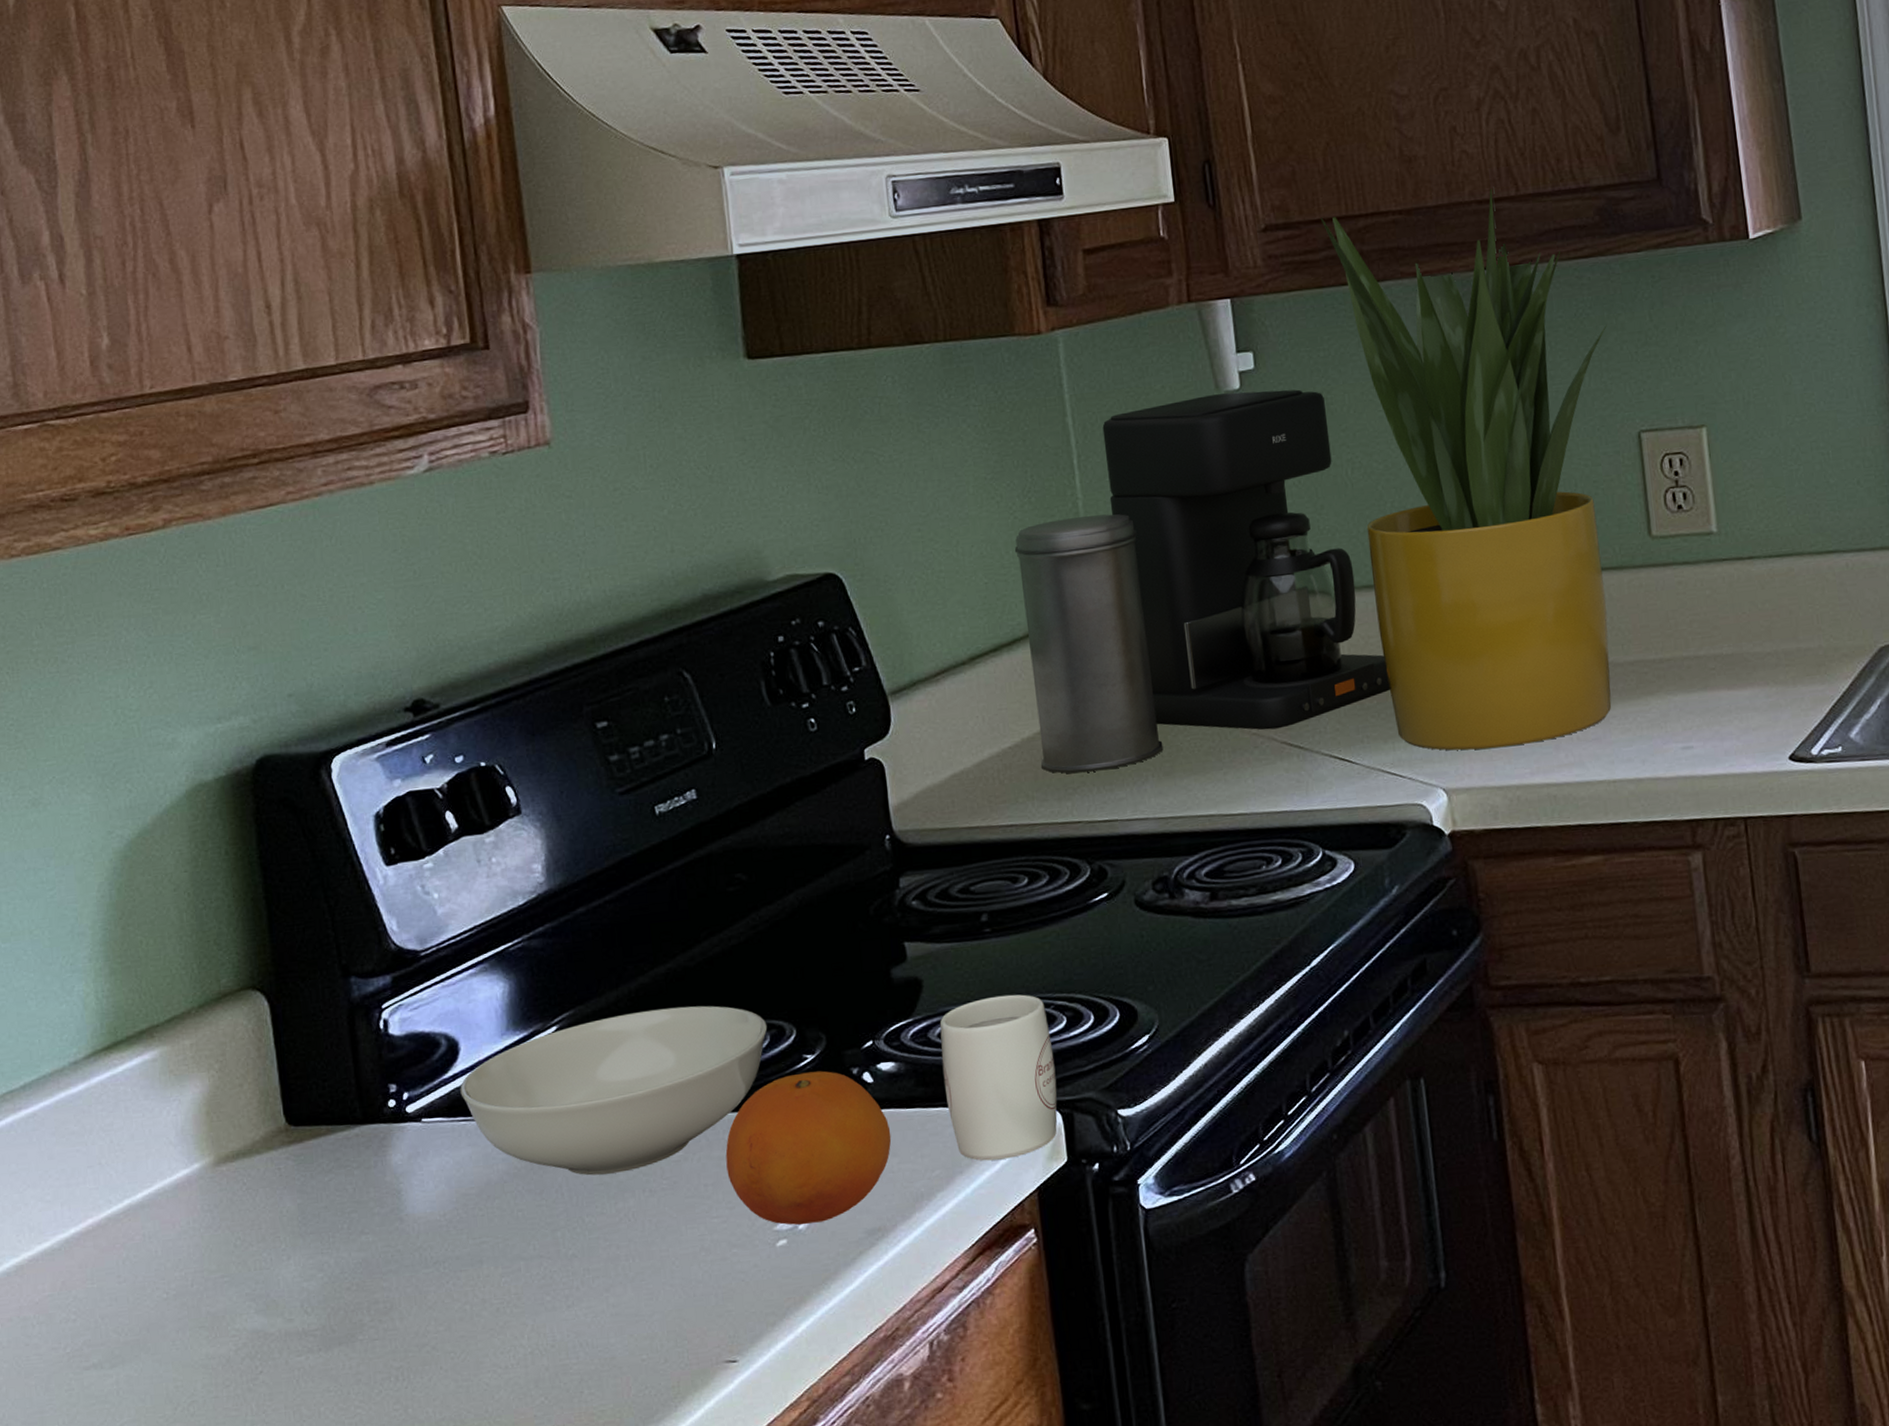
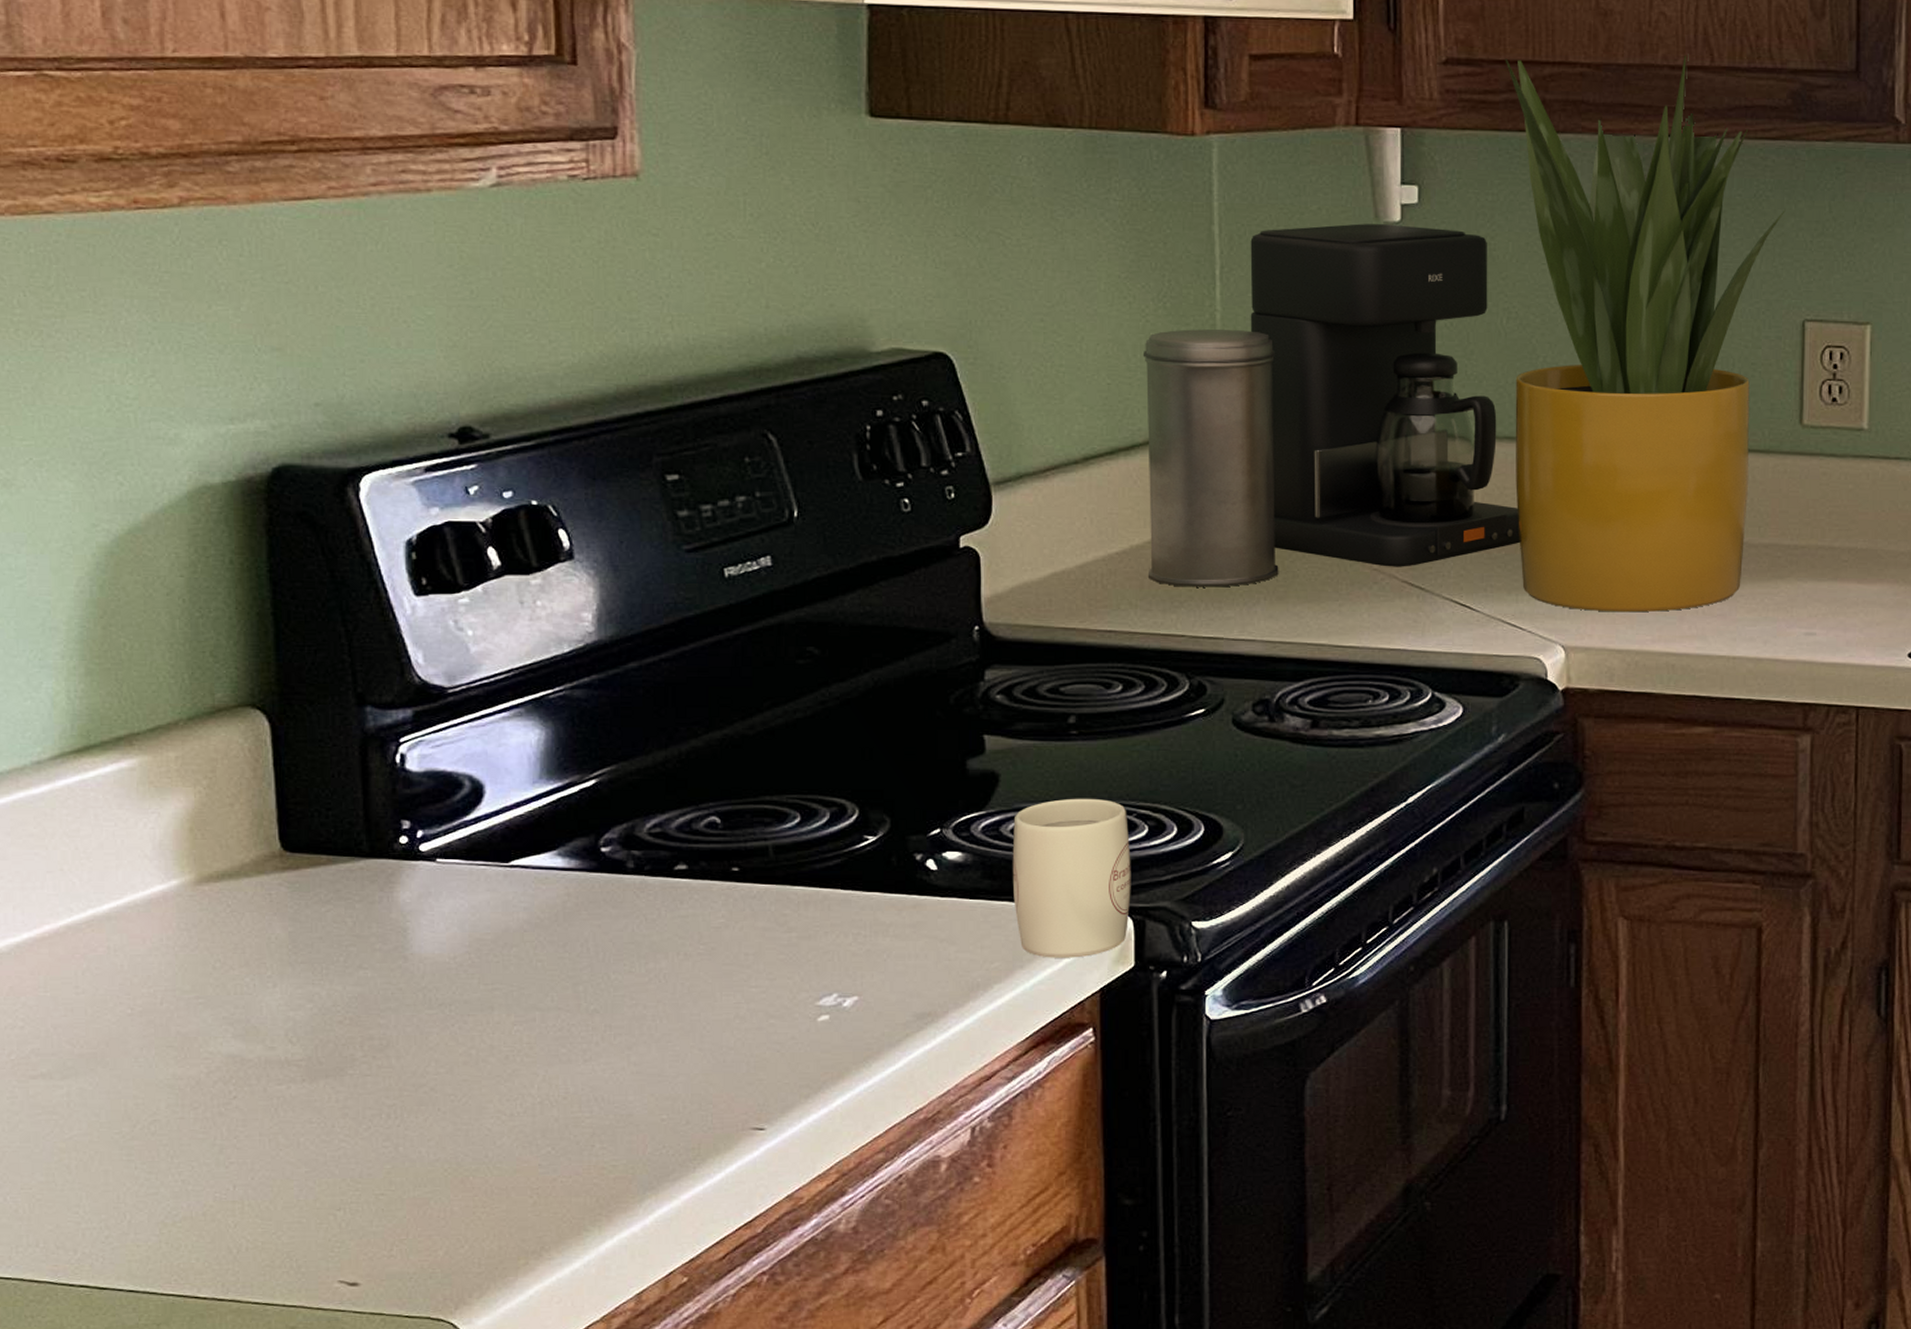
bowl: present [460,1005,768,1176] -> none [482,774,828,933]
fruit: present [725,1070,892,1225] -> none [771,853,951,1002]

